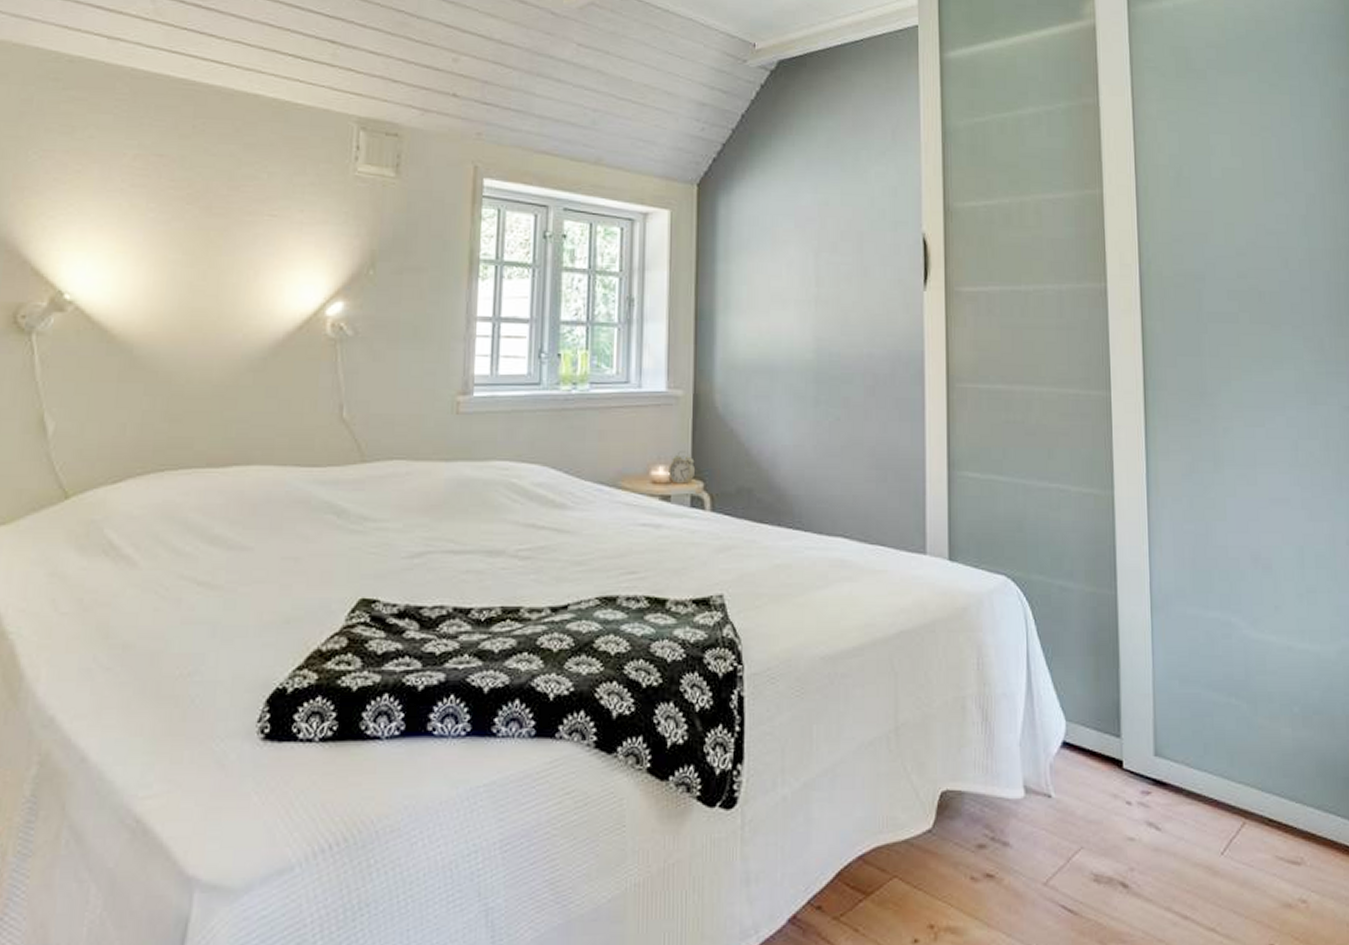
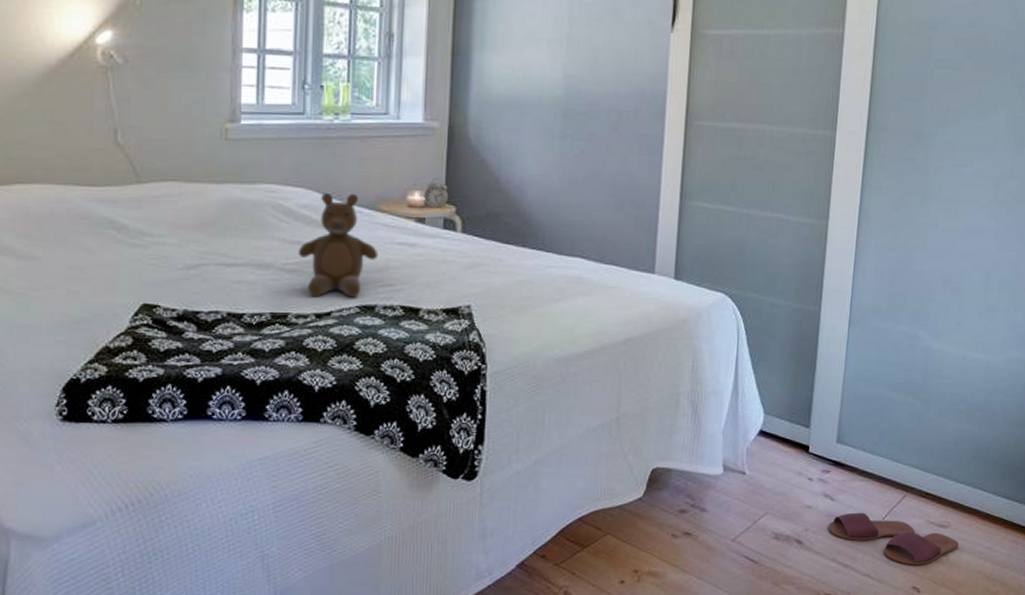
teddy bear: none [532,469,620,588] -> present [298,192,379,298]
slippers: none [1157,845,1318,916] -> present [828,512,959,565]

